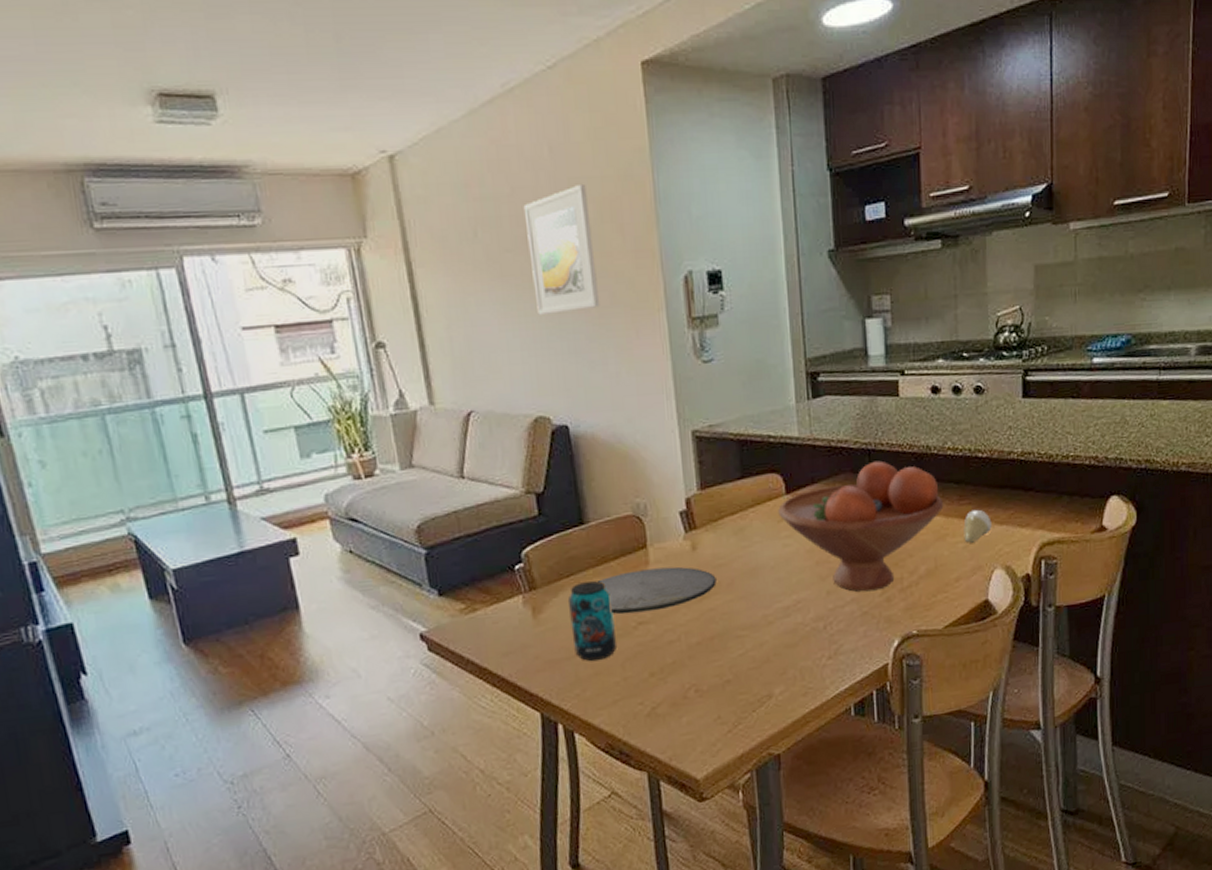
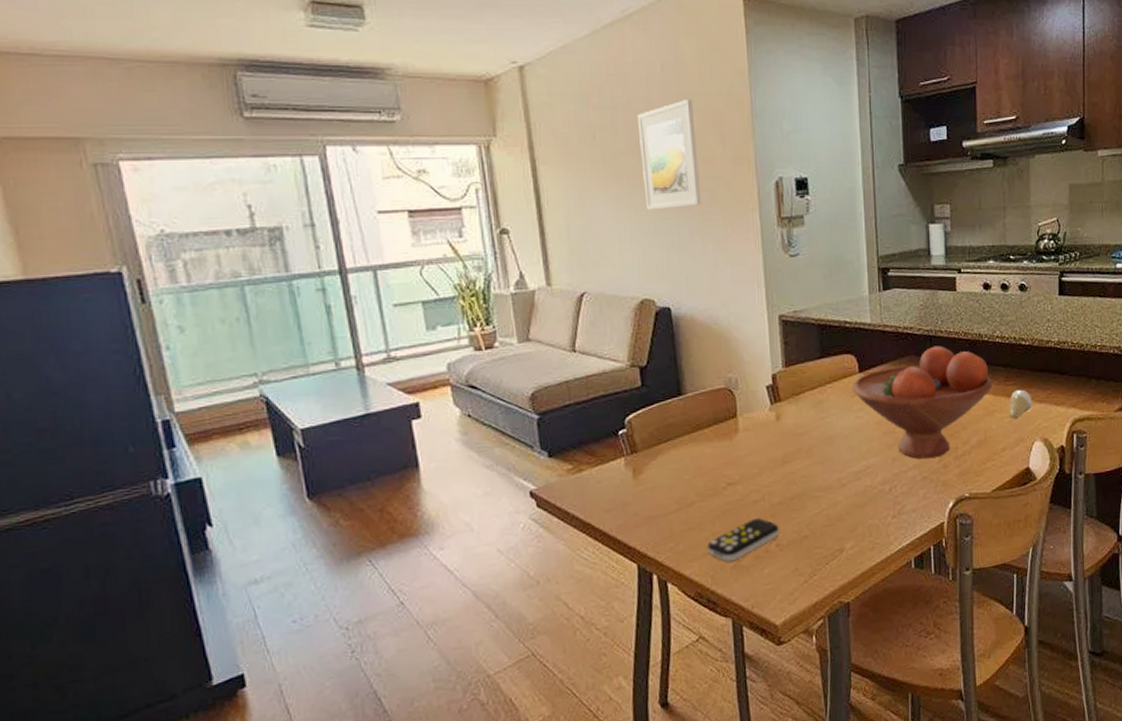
beverage can: present [569,580,618,662] -> none [666,445,708,518]
plate: present [598,566,717,615] -> none [693,434,797,476]
remote control: none [616,661,698,710] -> present [706,518,779,562]

